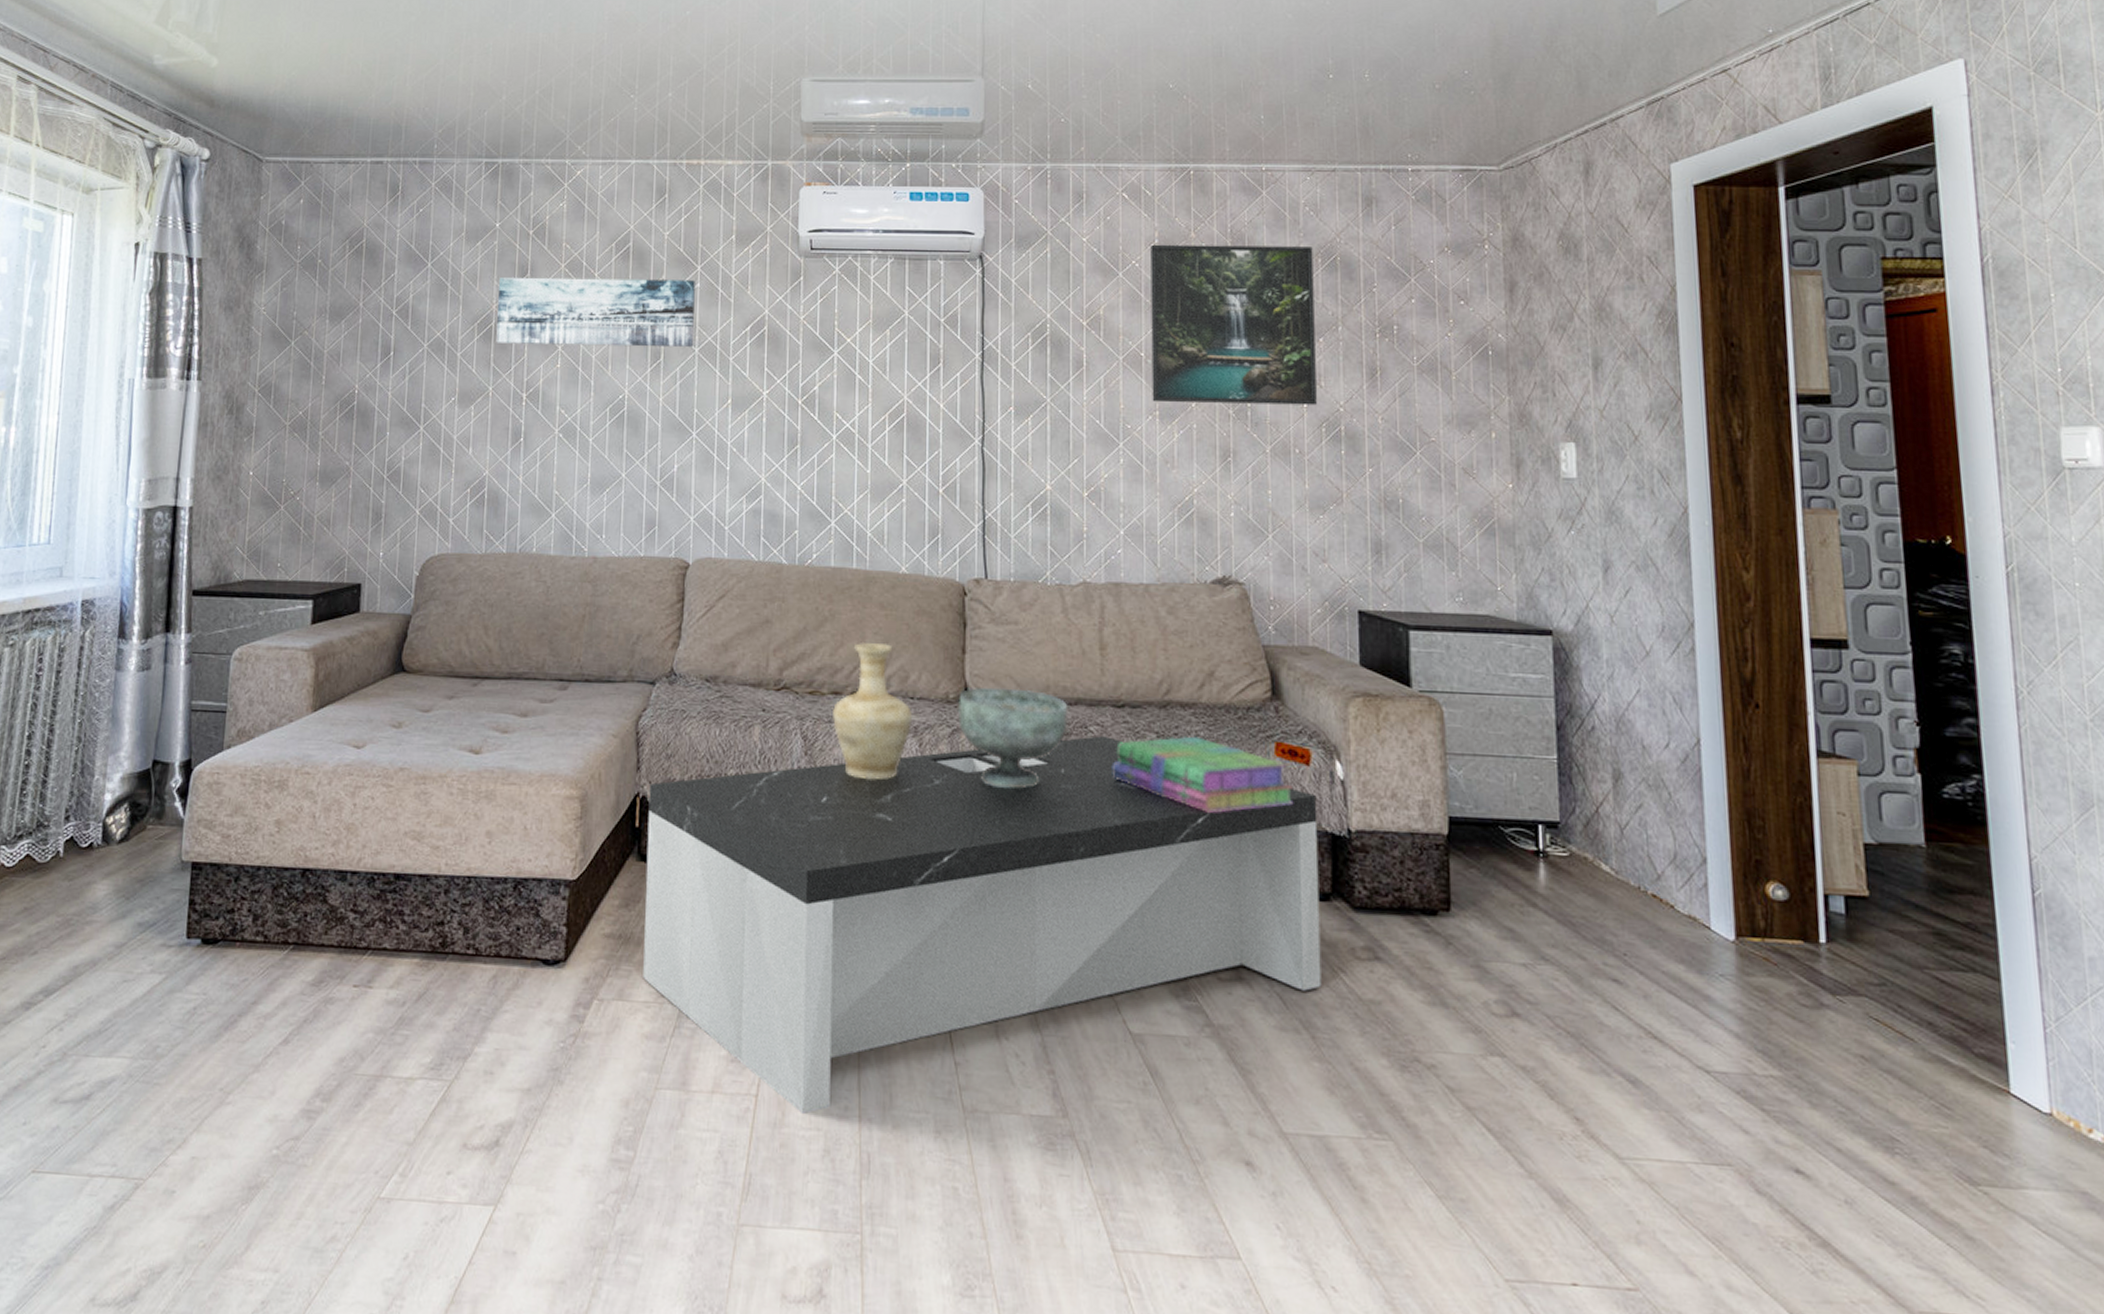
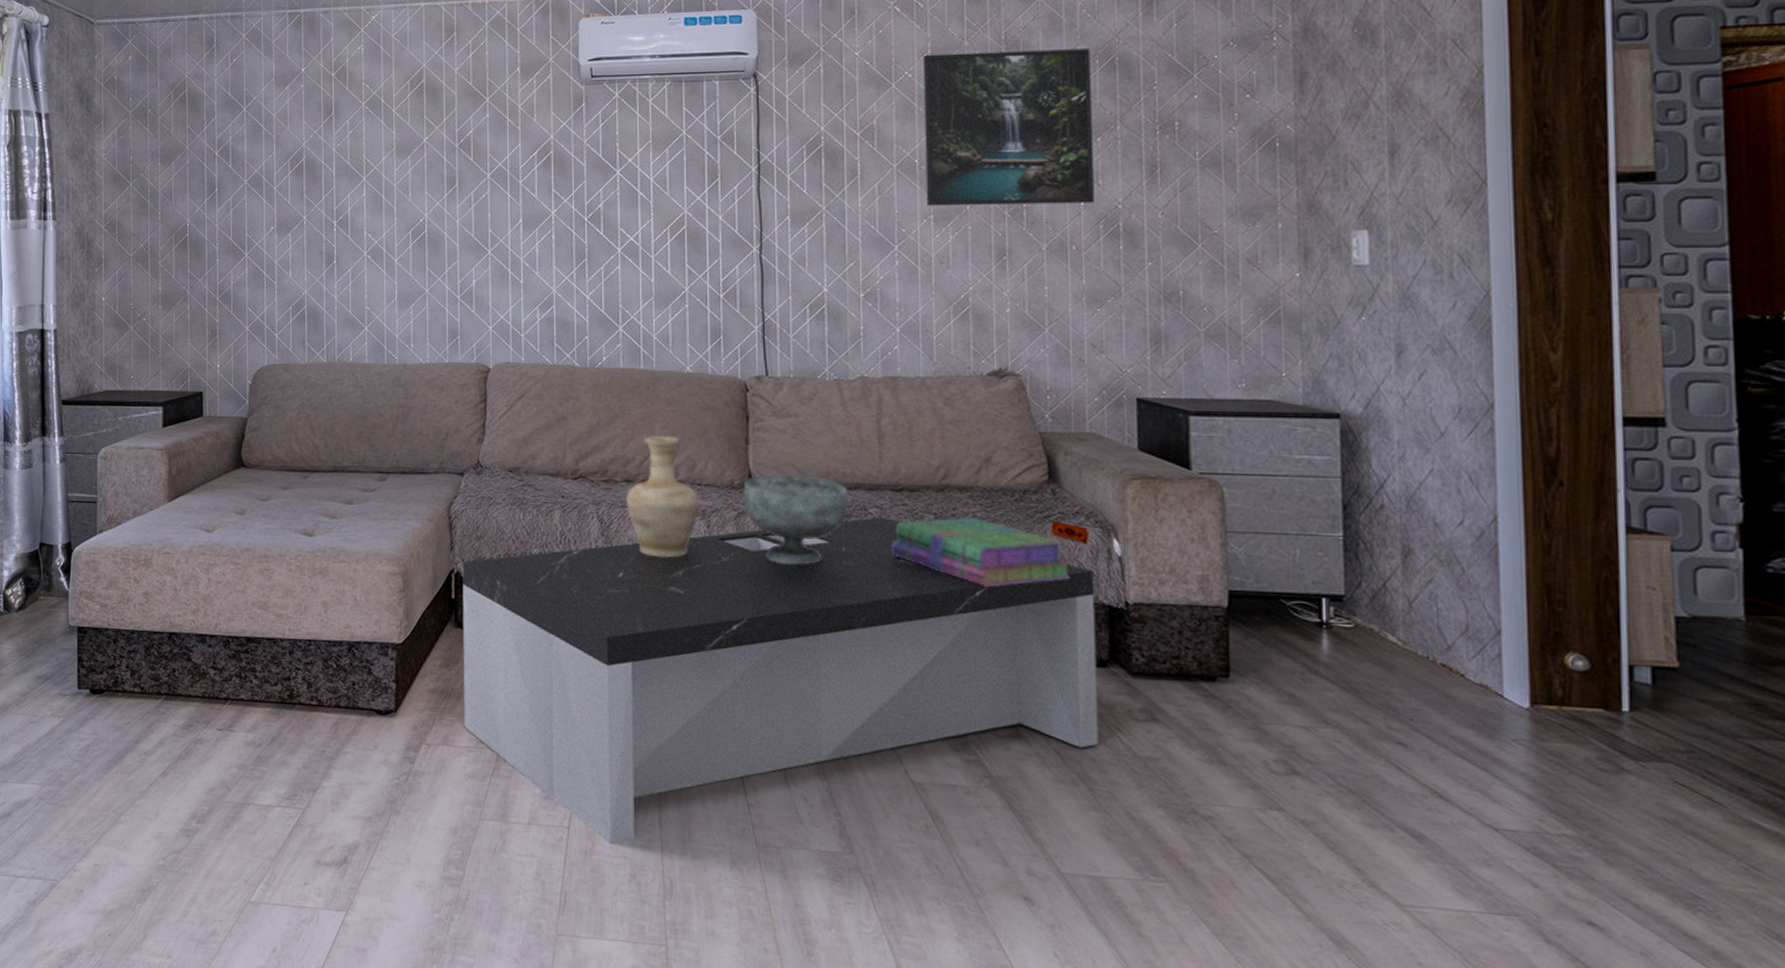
wall art: present [496,277,695,348] -> none [306,111,486,177]

